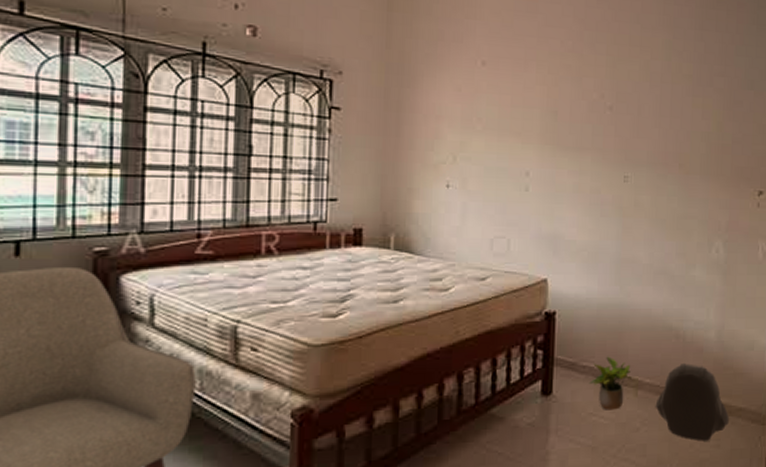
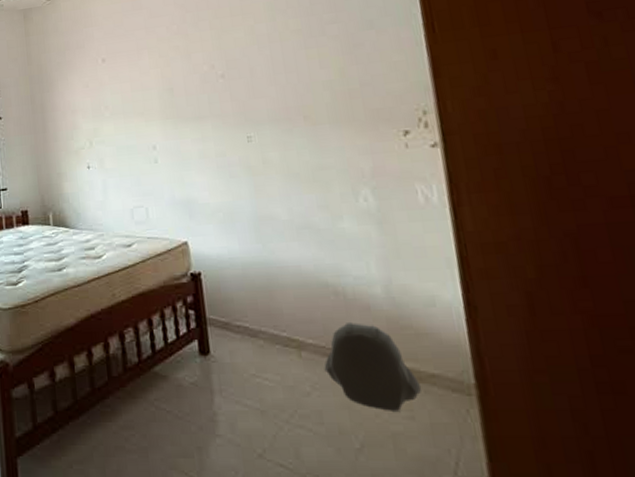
potted plant: present [588,356,632,410] -> none [245,315,292,372]

